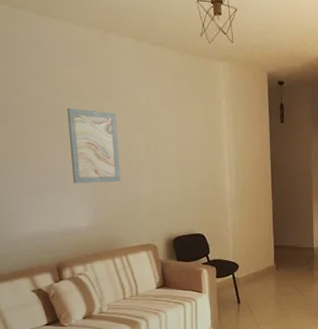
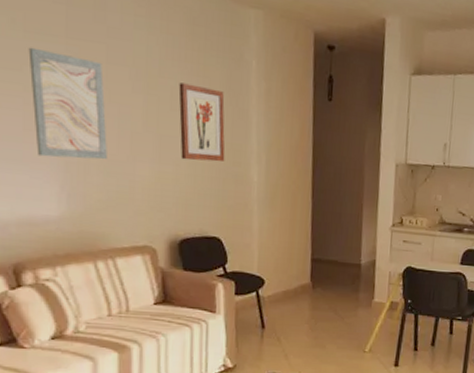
wall art: none [170,121,205,177] -> present [178,82,225,162]

